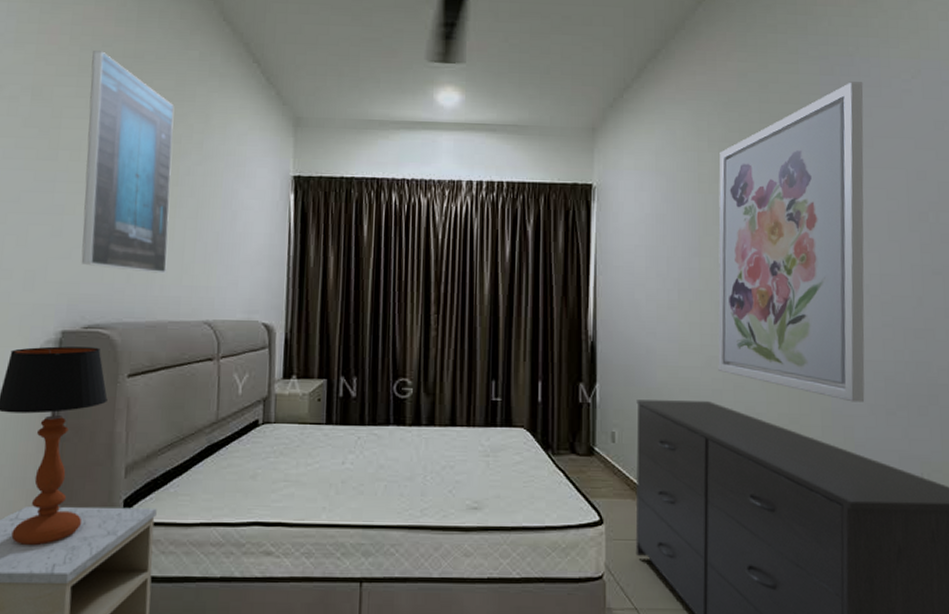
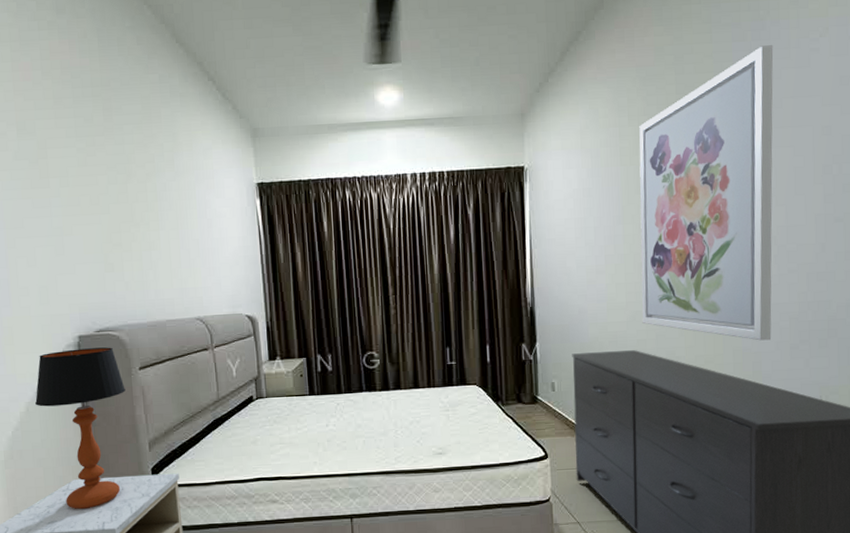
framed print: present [81,51,175,274] -> none [64,82,158,280]

